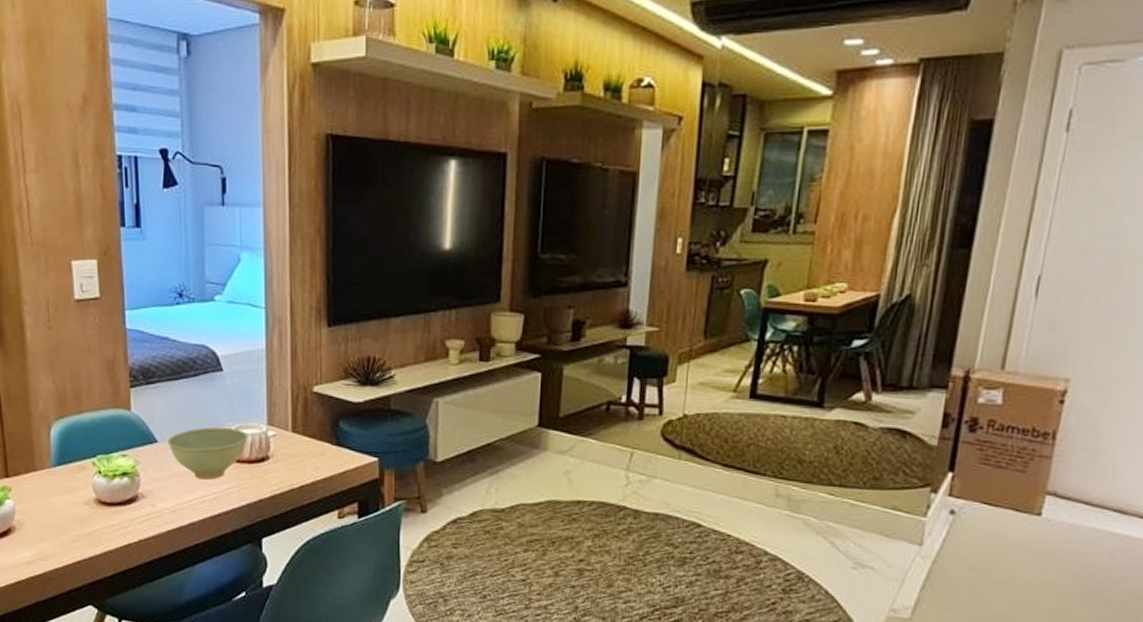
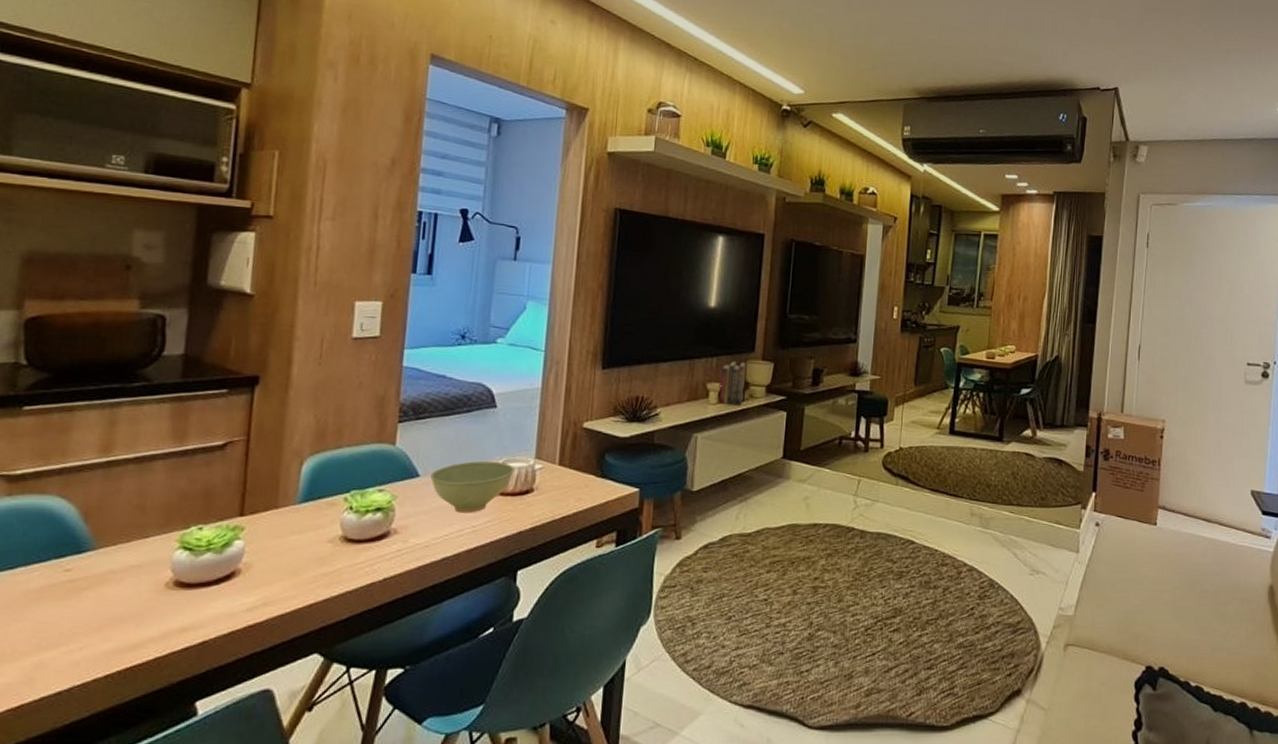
books: none [461,314,490,366] -> present [719,361,746,406]

